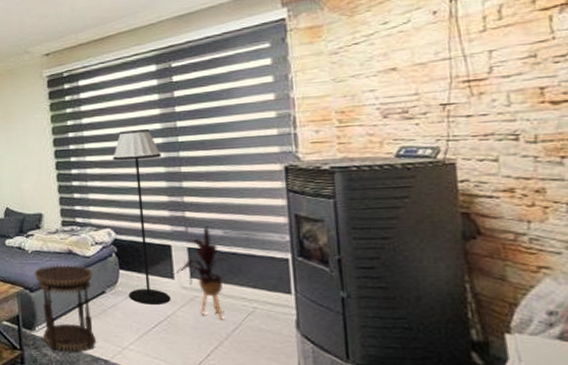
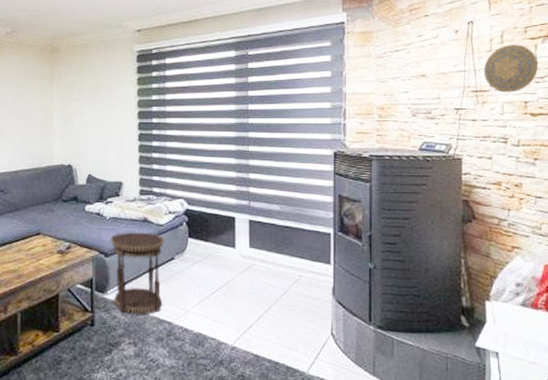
floor lamp: present [113,129,171,304] -> none [191,109,233,271]
house plant: present [174,227,227,320] -> none [236,202,281,287]
decorative plate: none [477,18,558,80] -> present [484,44,539,93]

